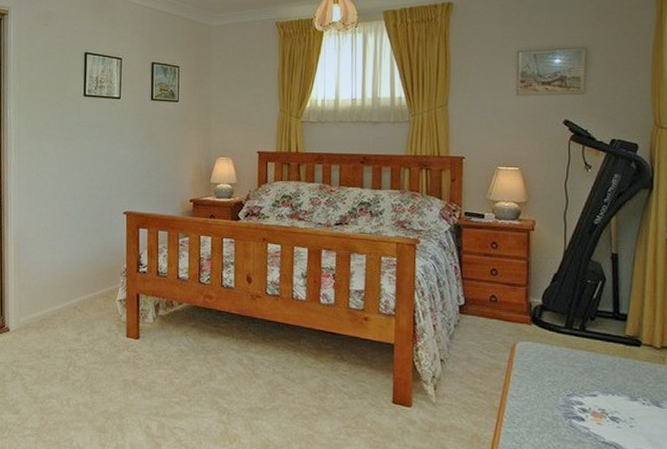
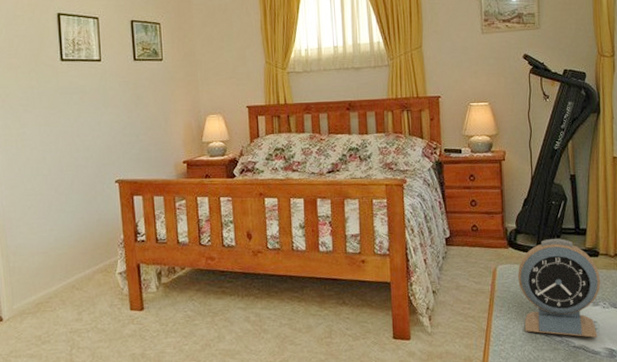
alarm clock: none [540,320,641,436] -> present [518,238,600,338]

